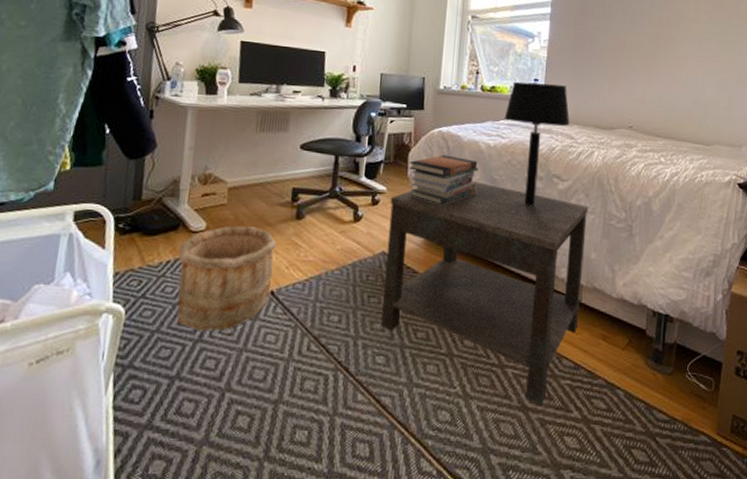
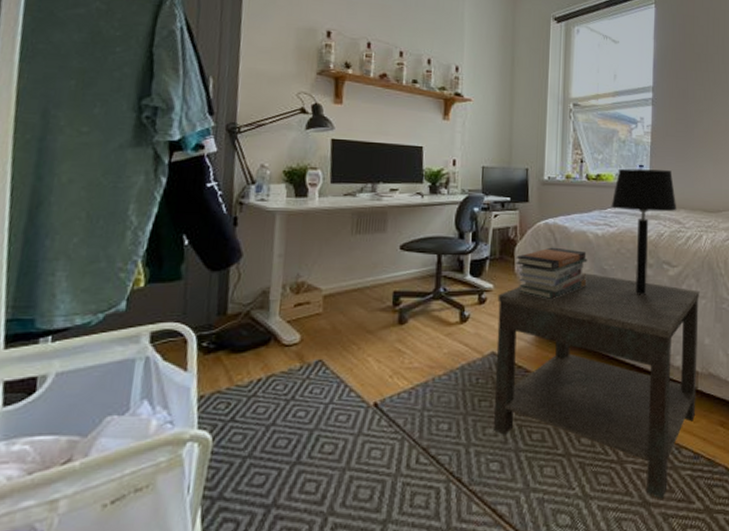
wooden bucket: present [177,226,278,332] -> none [271,335,380,453]

